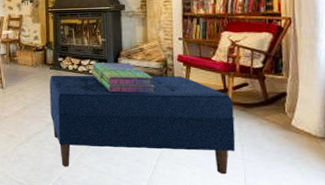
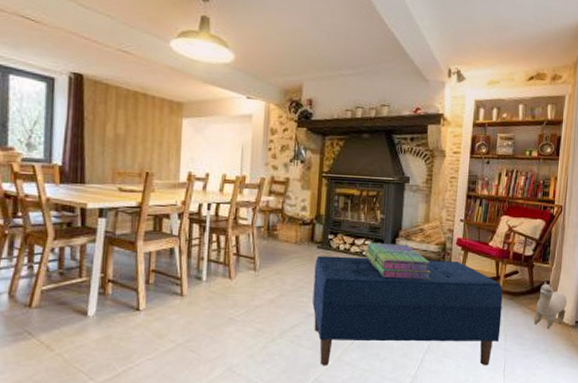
plush toy: none [272,93,312,141] -> present [533,282,567,329]

